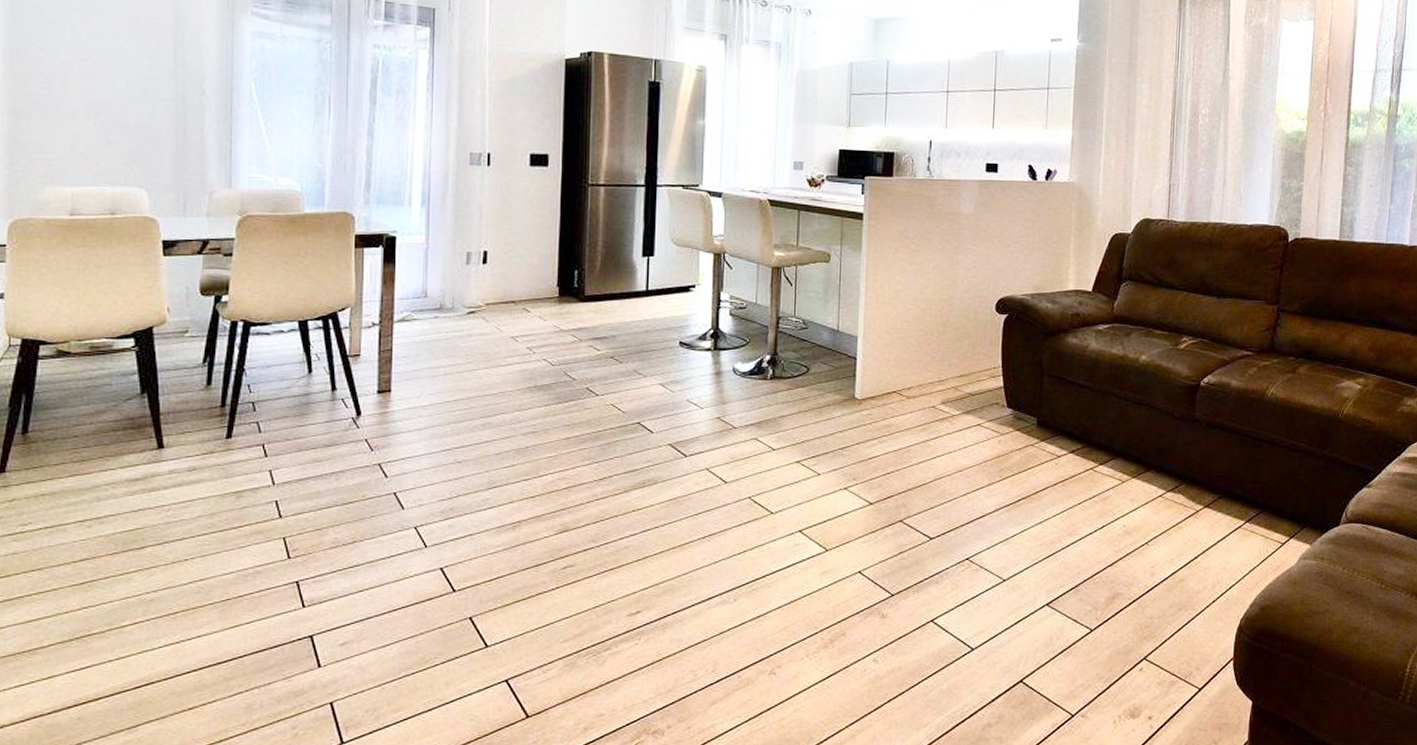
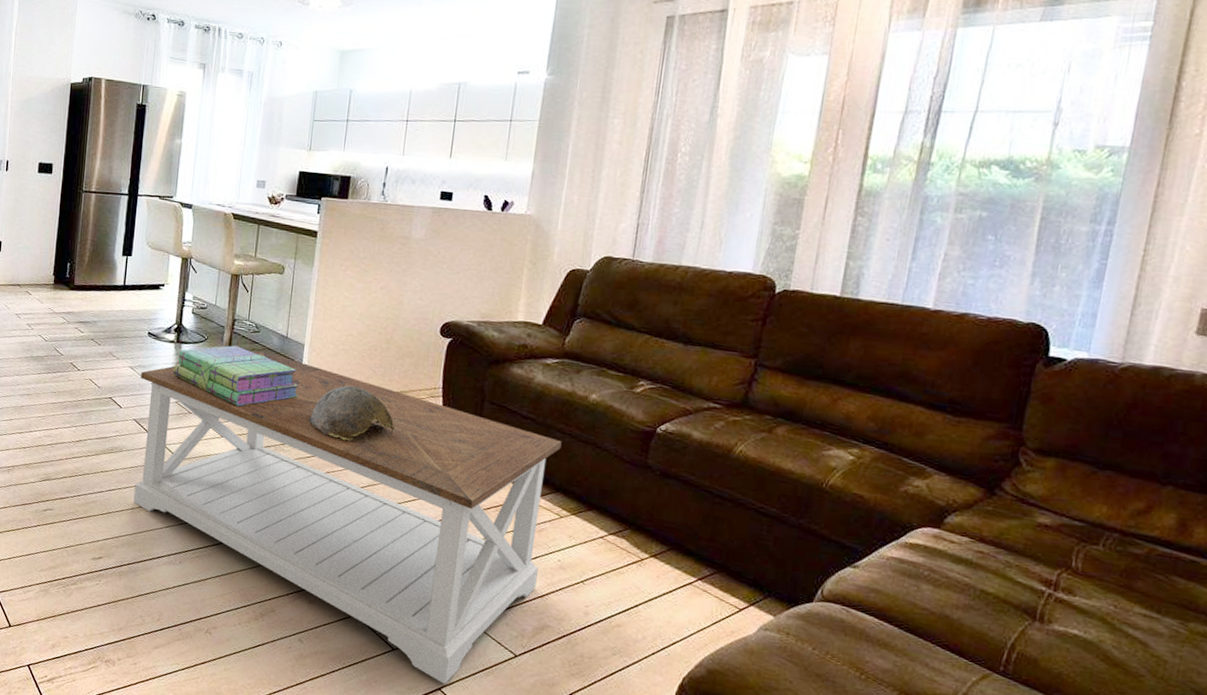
coffee table: none [674,348,1118,675] -> present [133,350,562,684]
stack of books: none [711,346,855,413] -> present [172,345,299,407]
decorative bowl: none [869,375,957,436] -> present [309,385,395,441]

